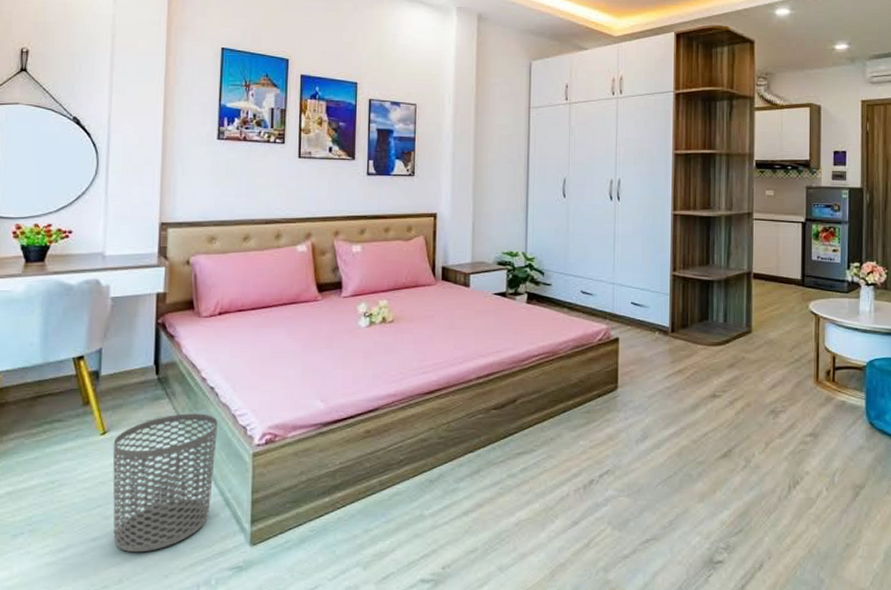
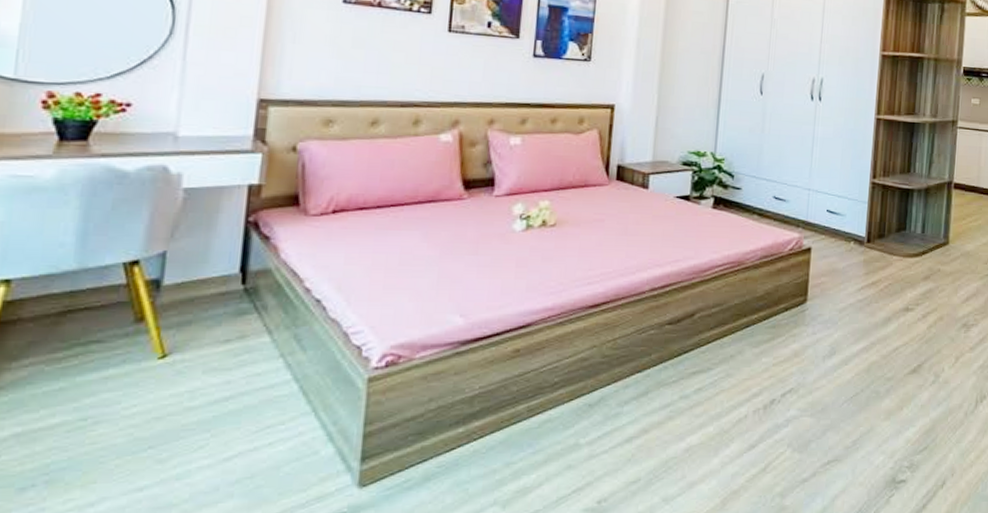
waste bin: present [112,413,218,553] -> none [169,331,324,503]

